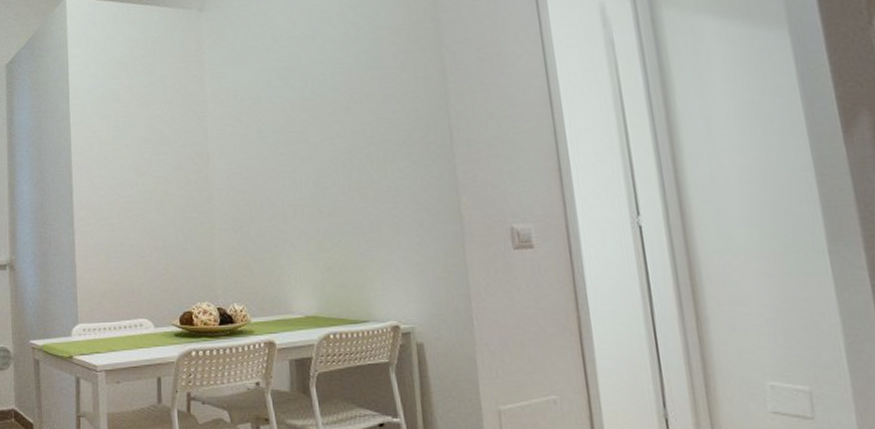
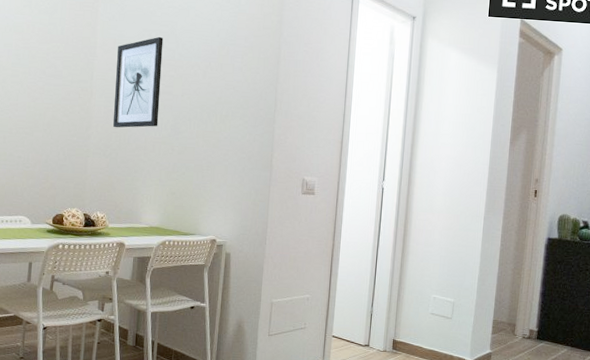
wall art: none [232,74,297,195] -> present [113,36,164,128]

